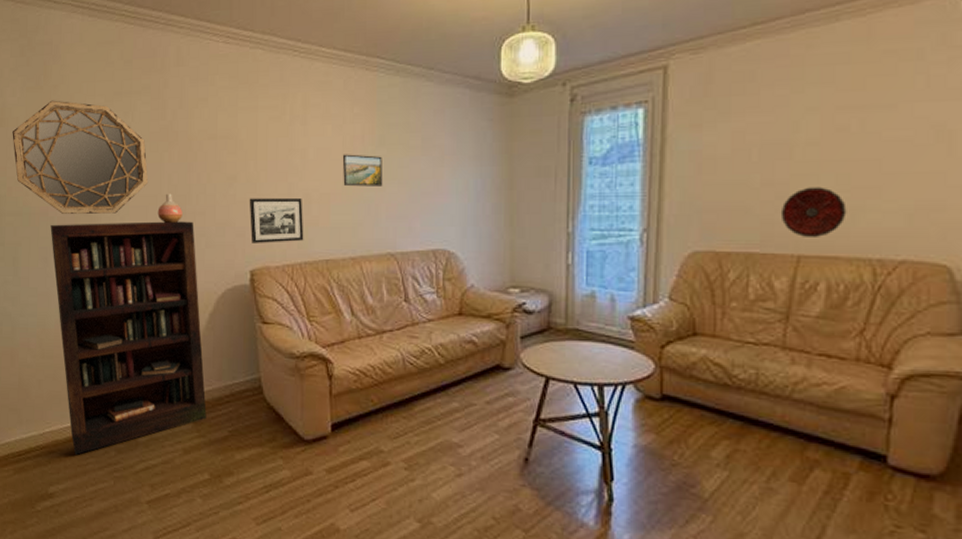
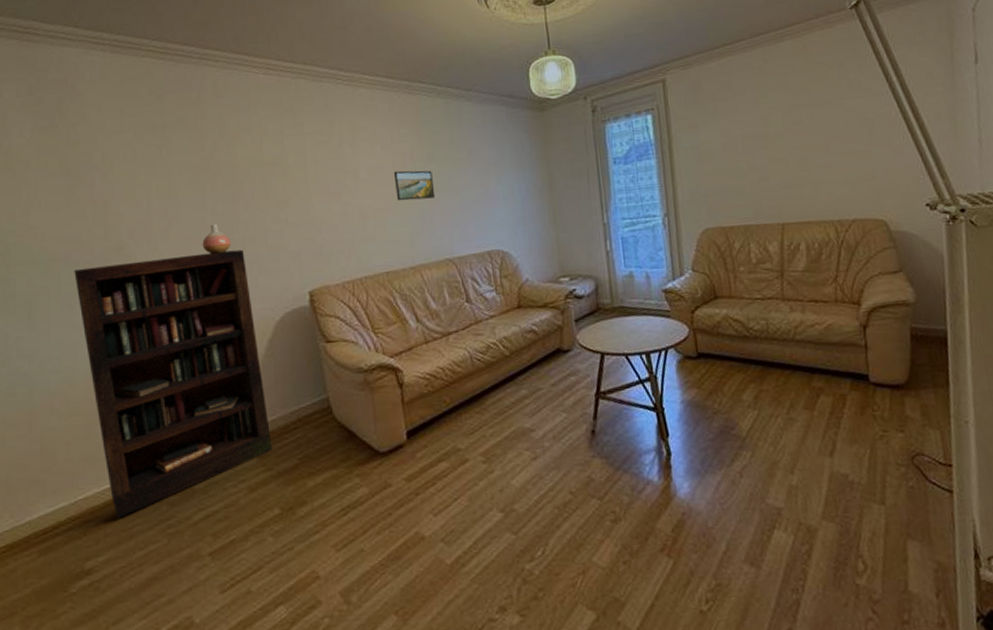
home mirror: present [12,100,149,214] -> none [21,138,190,257]
picture frame: present [249,197,304,243] -> none [302,215,363,264]
round shield: present [780,187,847,237] -> none [764,168,811,209]

